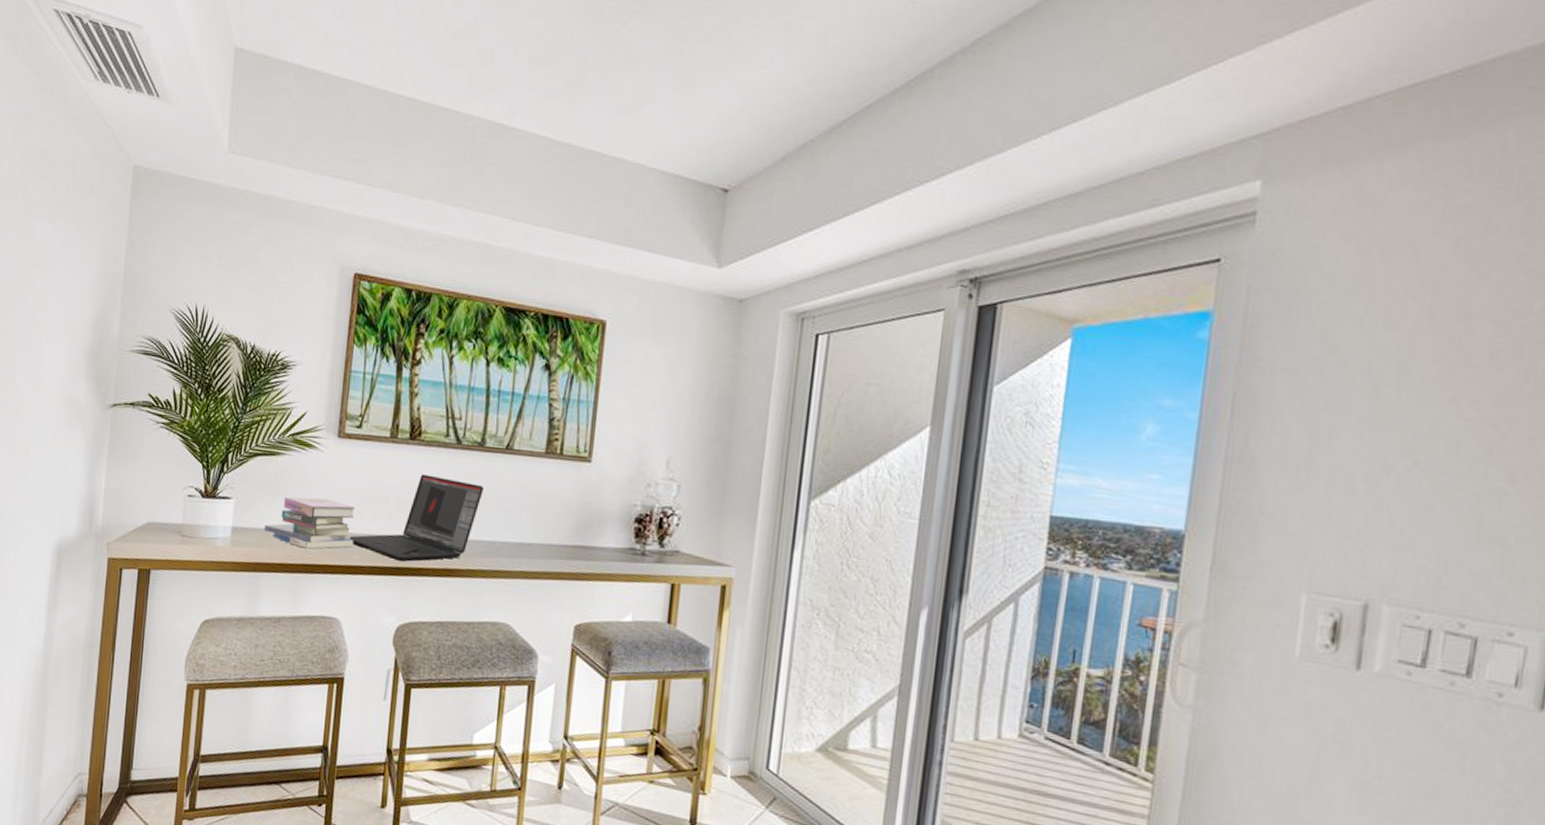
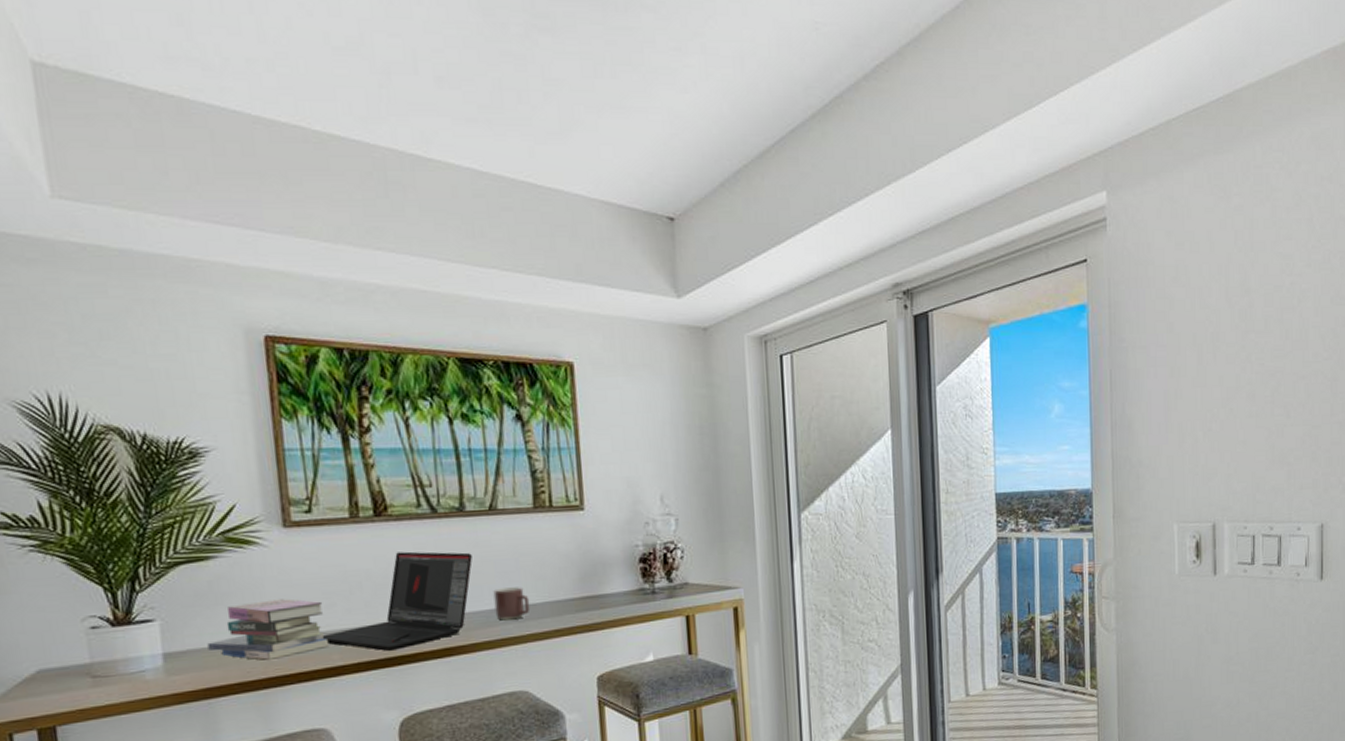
mug: none [494,522,527,555] -> present [493,587,531,621]

